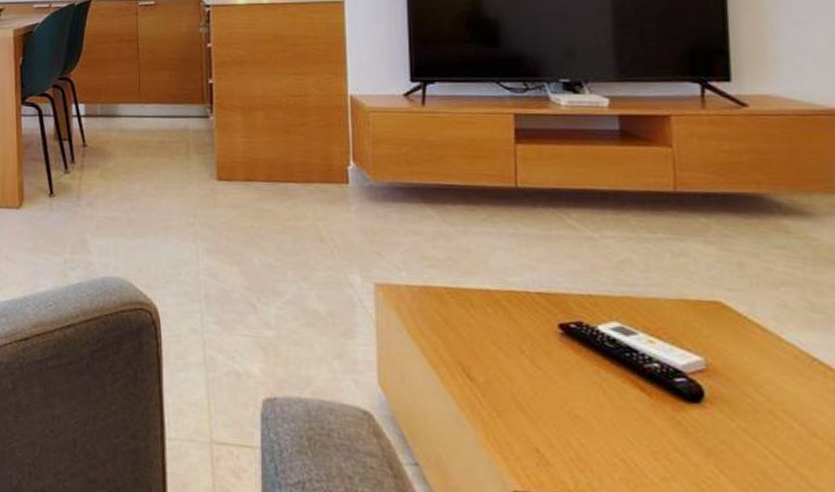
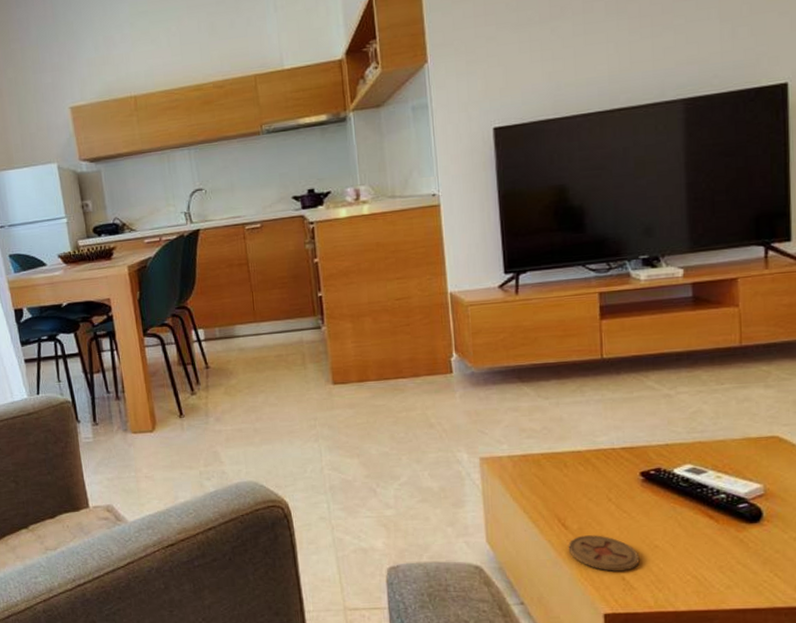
coaster: none [473,391,557,442] -> present [568,535,640,572]

